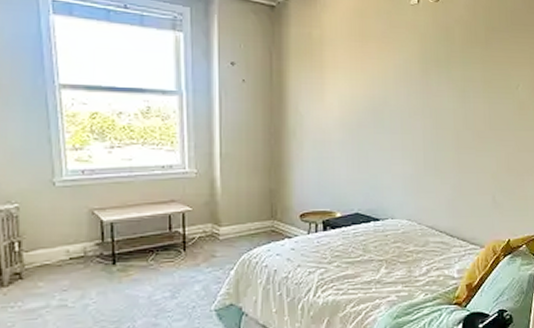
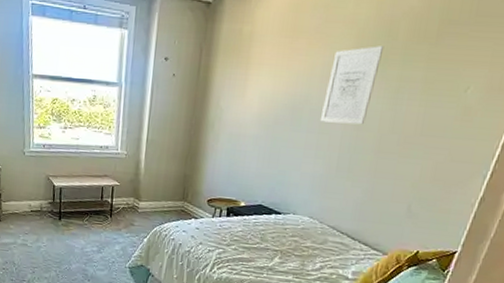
wall art: none [401,49,445,123] -> present [320,46,385,125]

